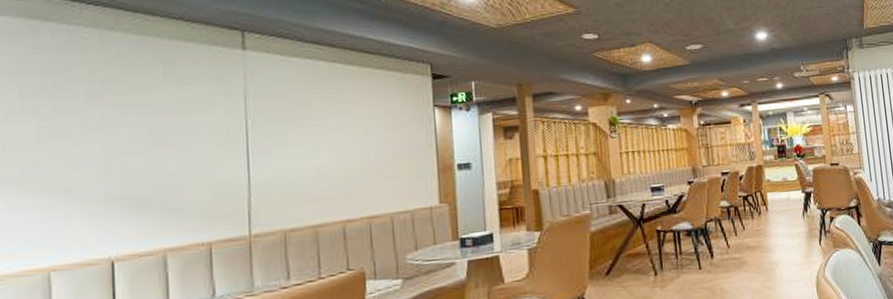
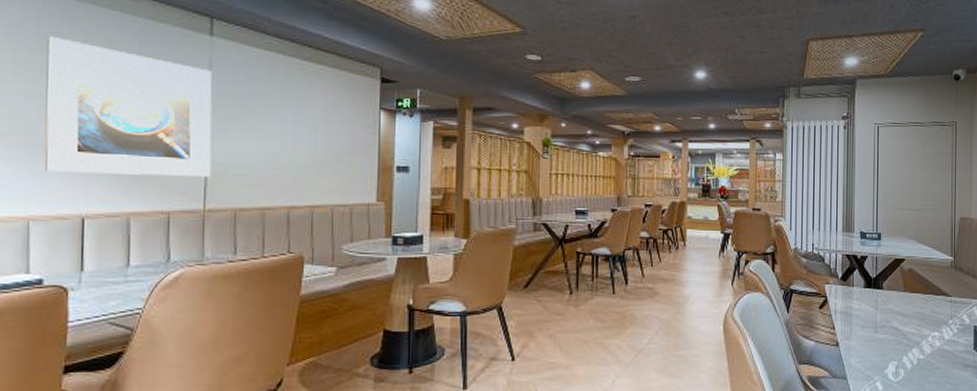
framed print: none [60,68,255,215] -> present [44,35,212,178]

